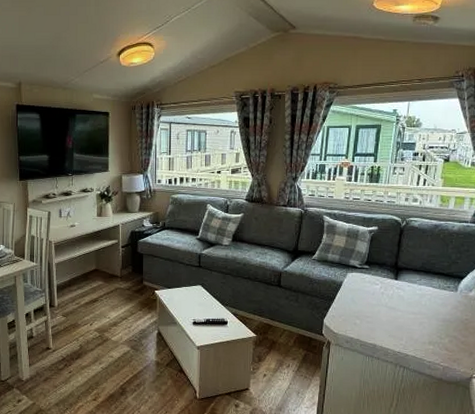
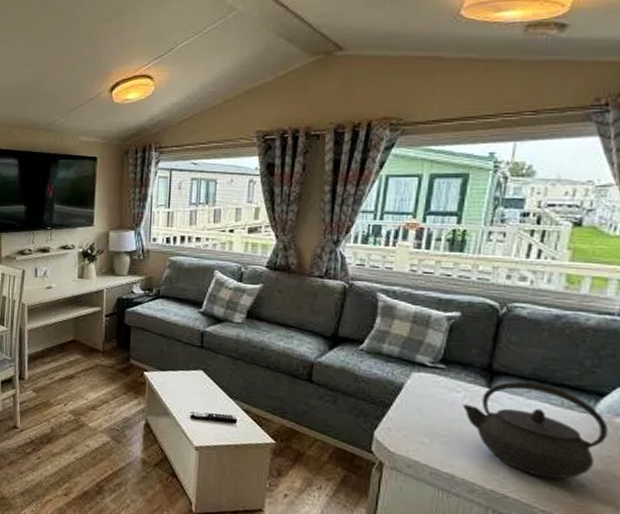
kettle: none [380,273,466,339] -> present [463,381,609,479]

